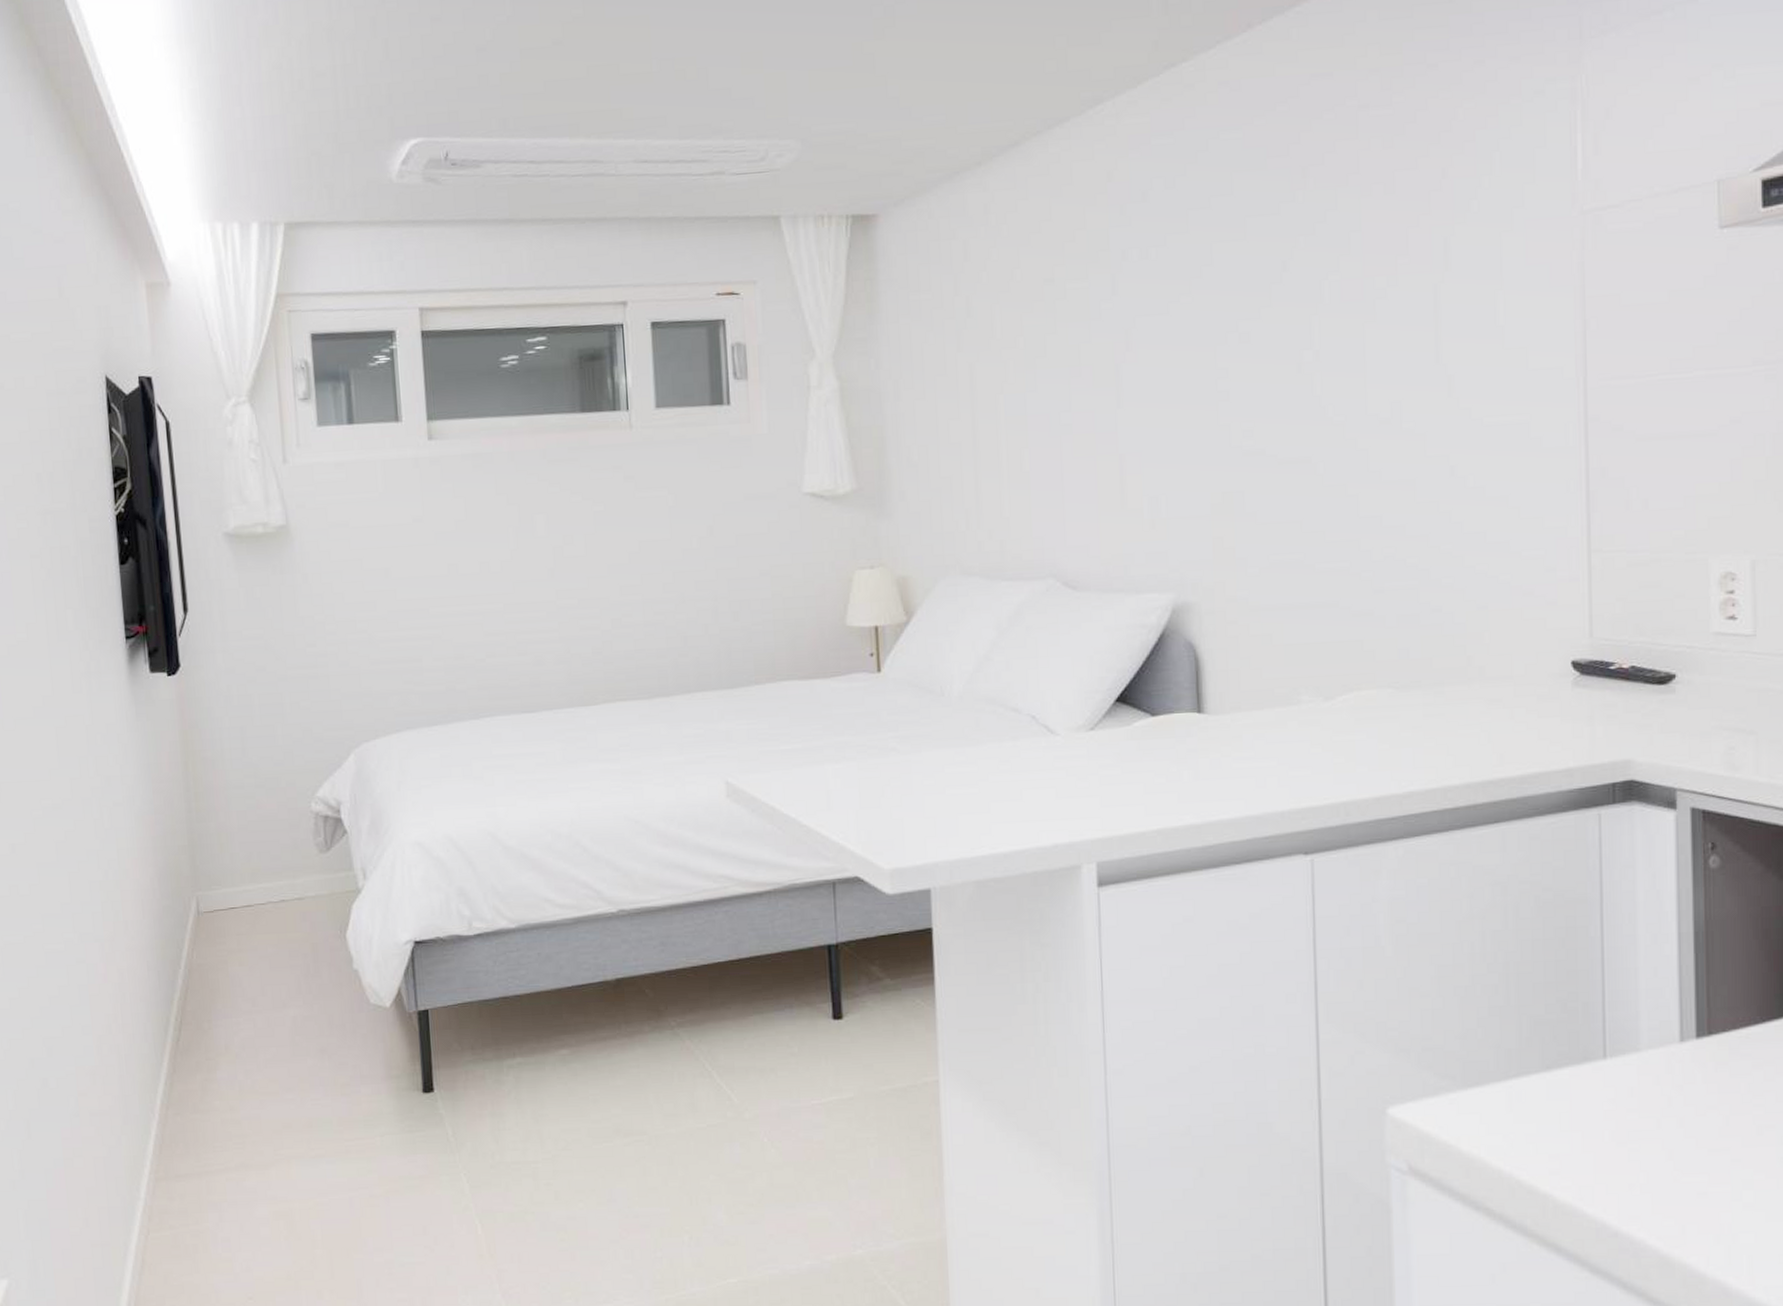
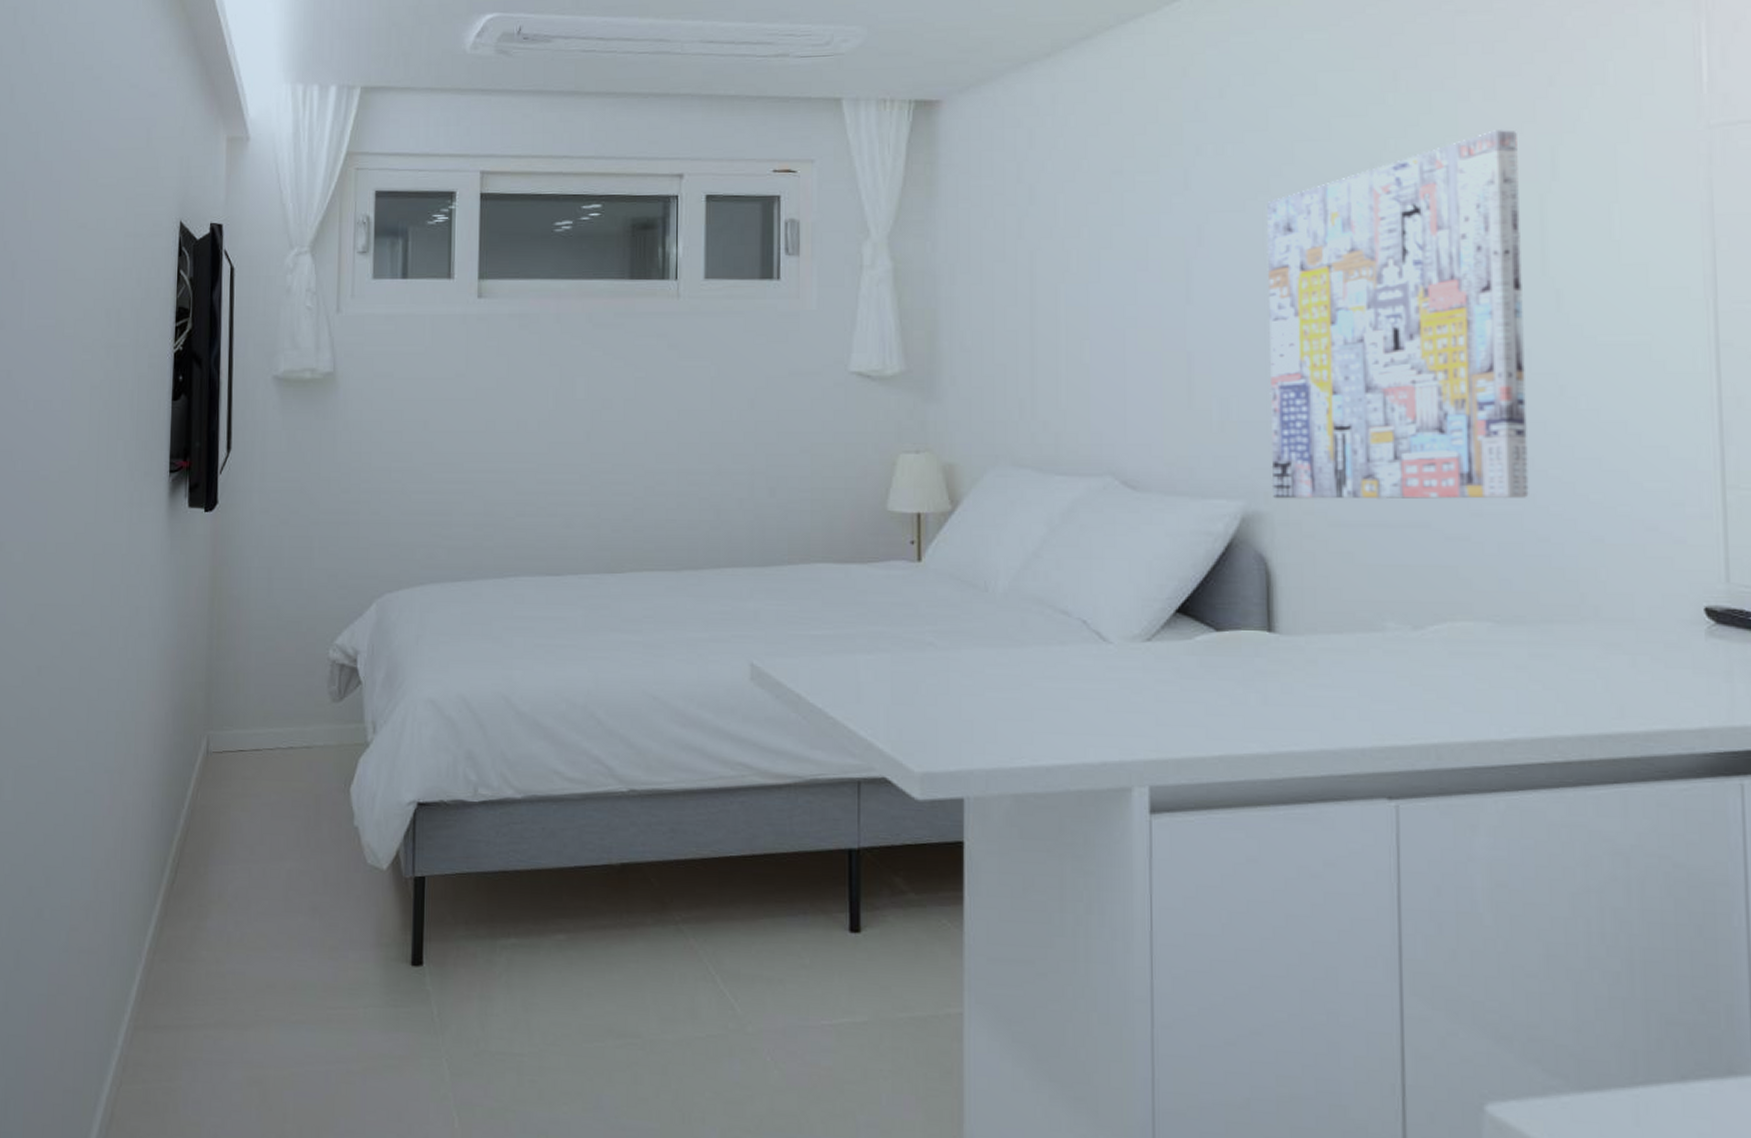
wall art: none [1189,222,1424,589] -> present [1267,130,1529,500]

